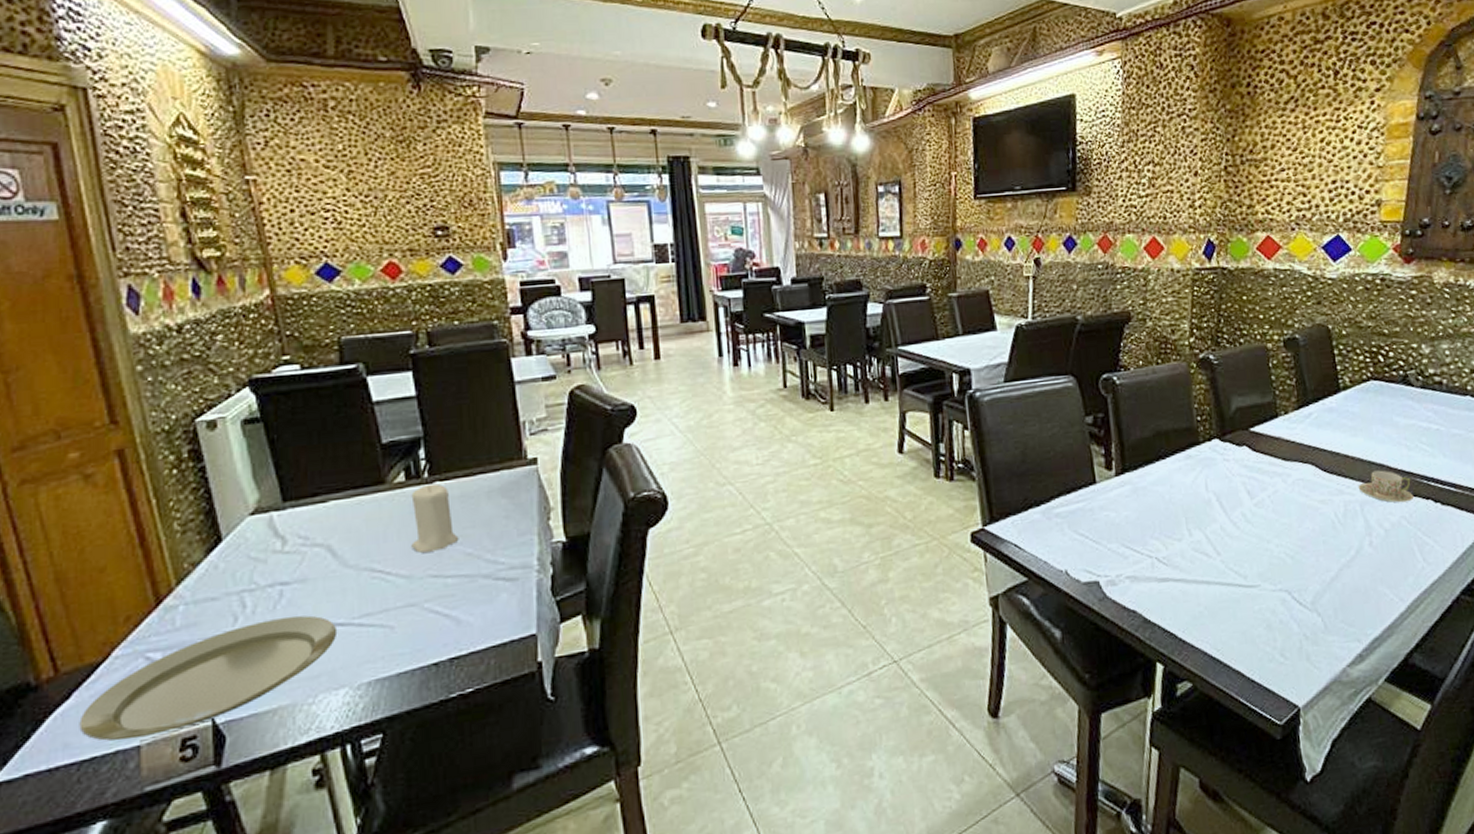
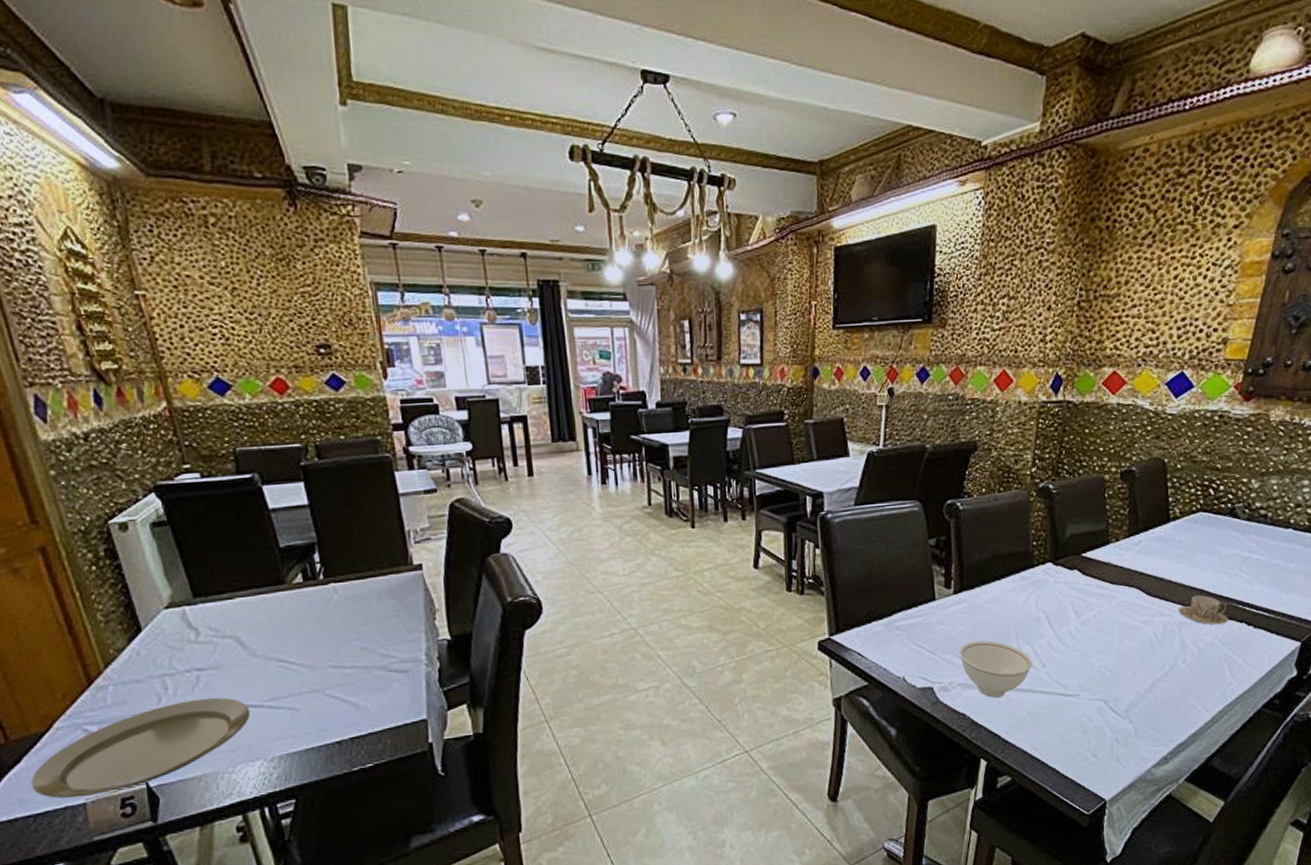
candle: present [411,483,459,553] -> none [309,585,354,646]
bowl: none [1125,527,1206,592] -> present [959,640,1033,698]

